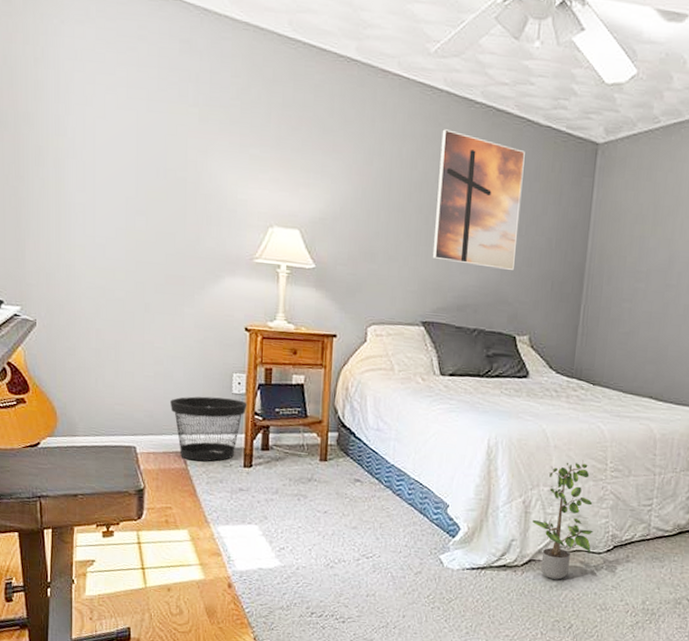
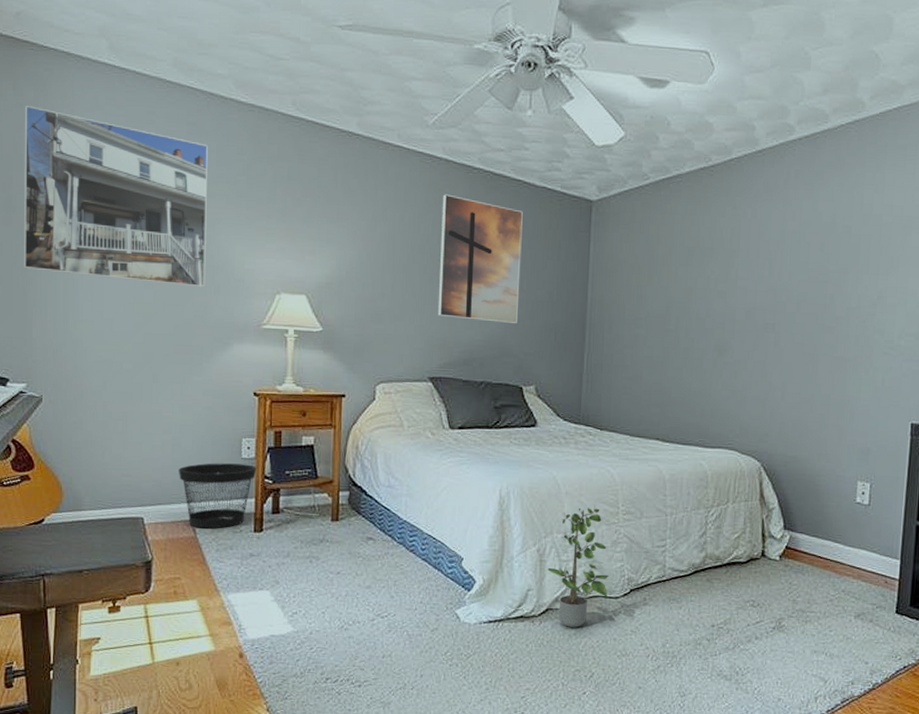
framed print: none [14,14,201,217] -> present [24,106,208,287]

